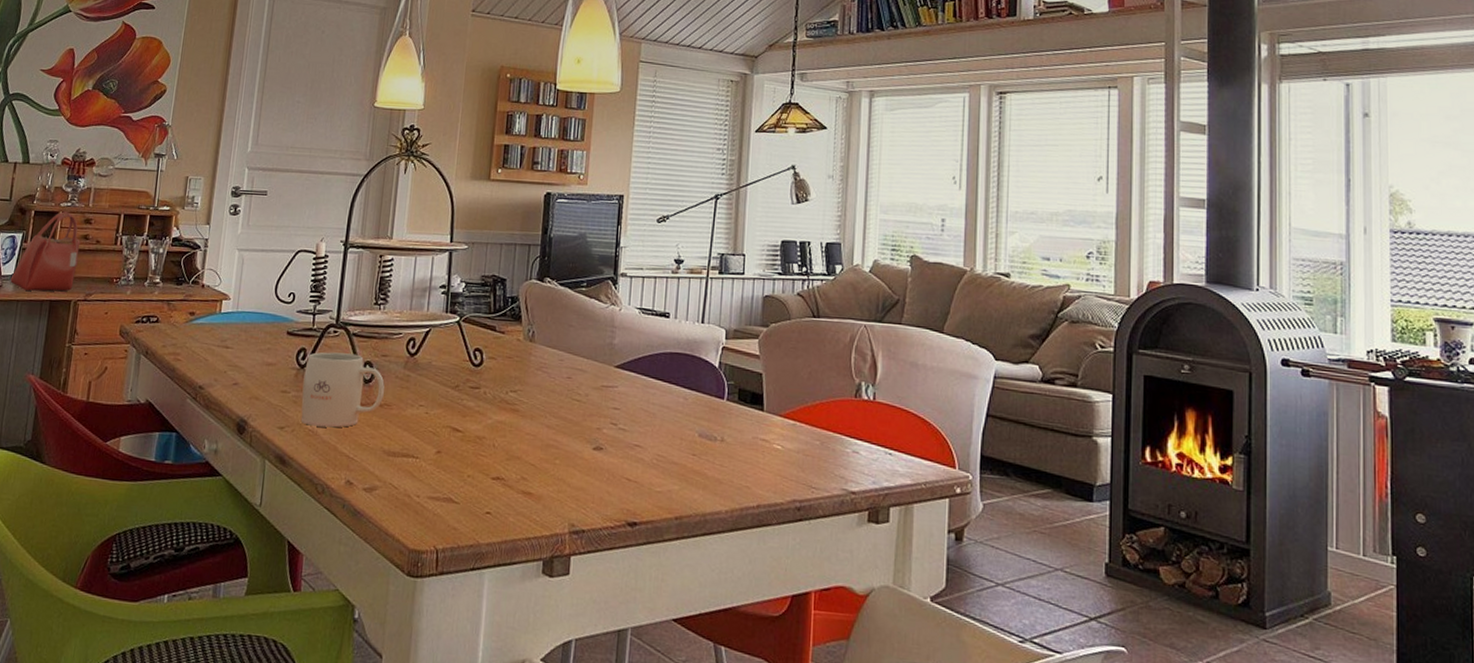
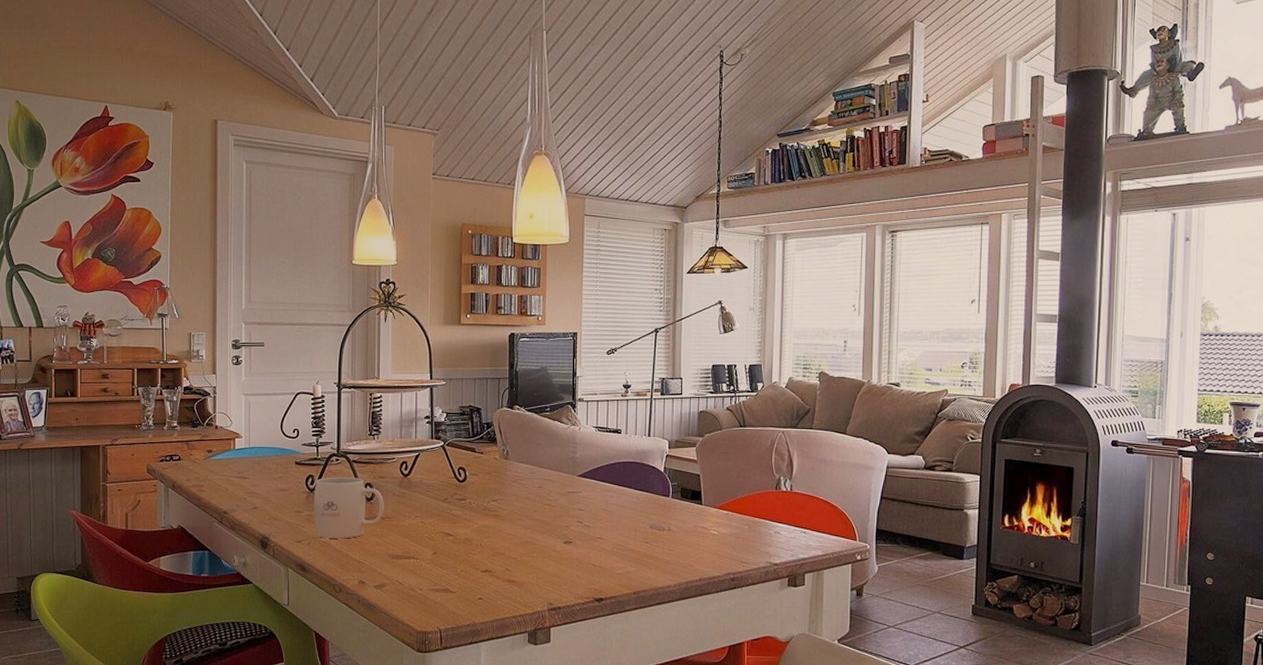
handbag: present [10,211,81,292] -> none [41,369,101,439]

